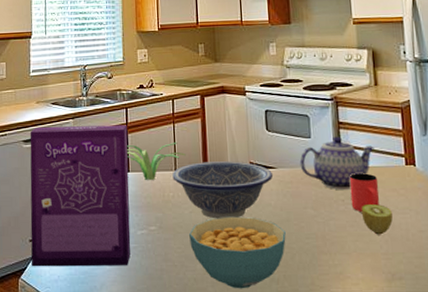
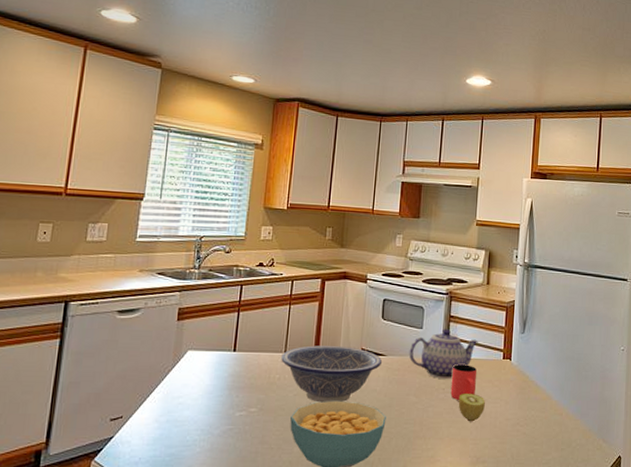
cereal box: present [30,125,131,267] -> none [108,297,240,448]
plant: present [126,141,186,180] -> none [235,323,298,361]

